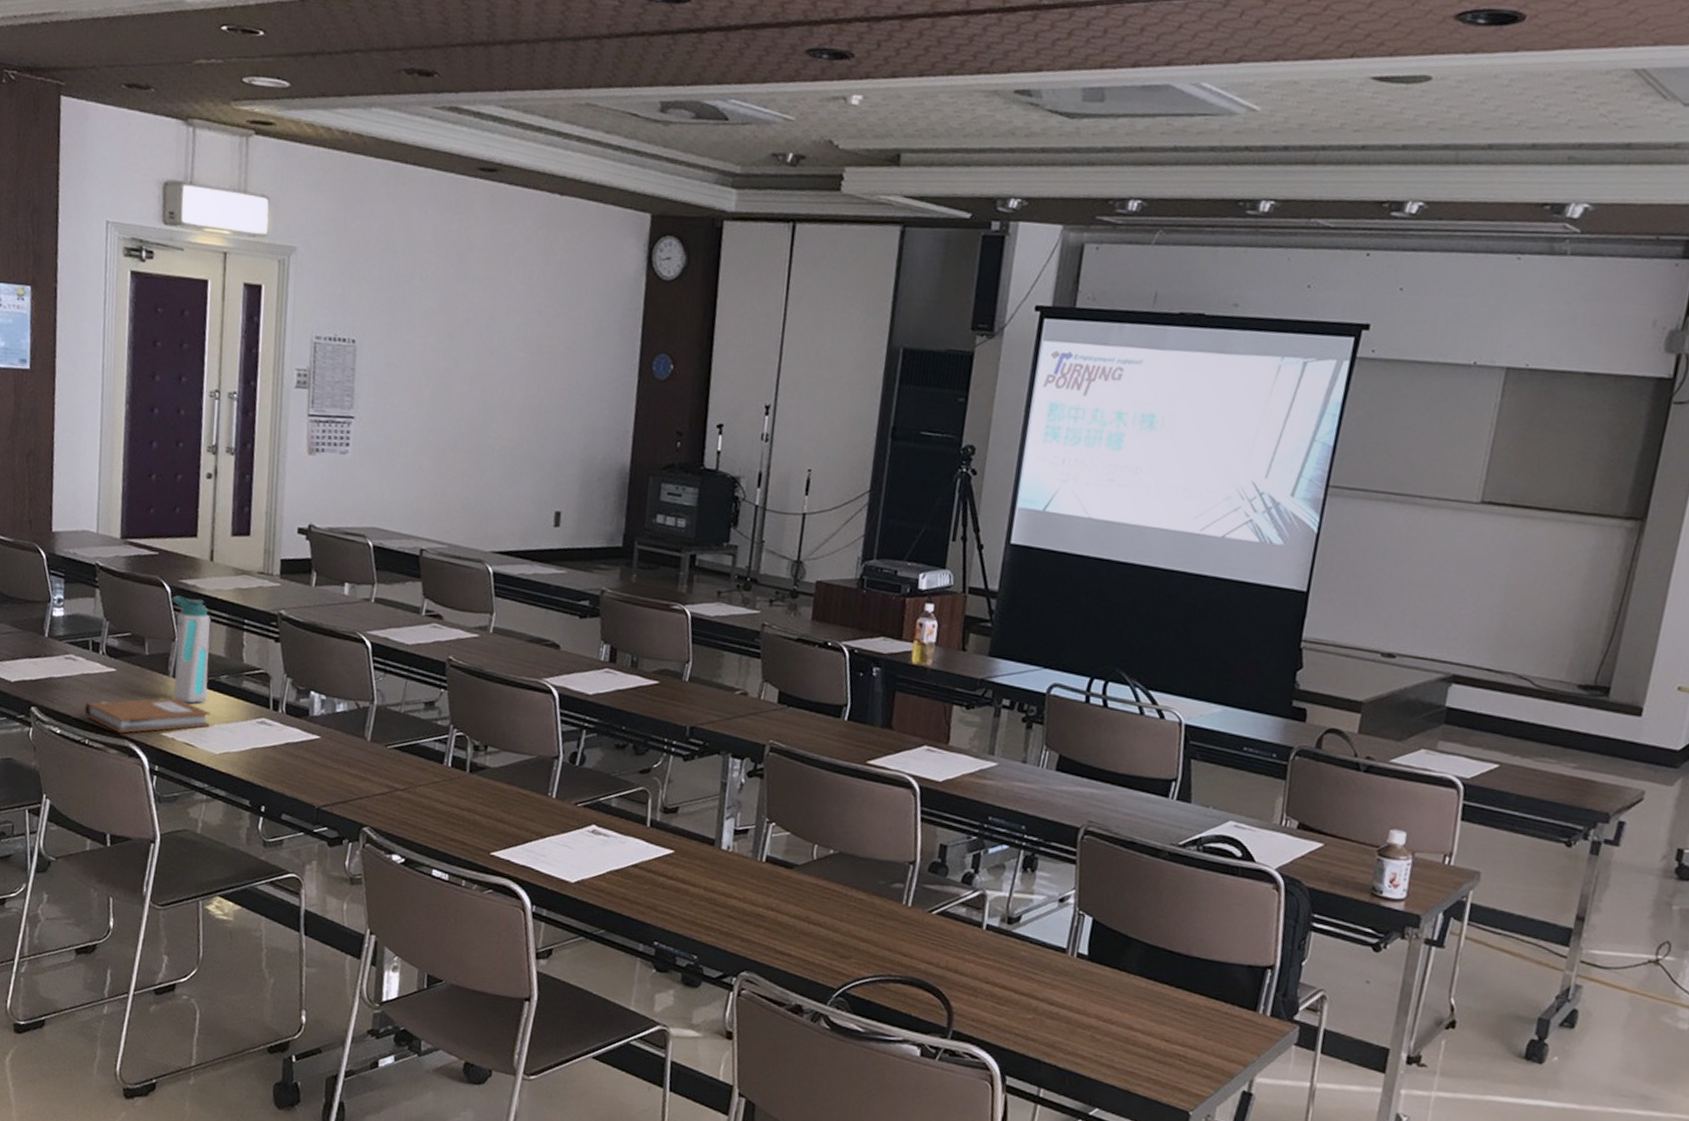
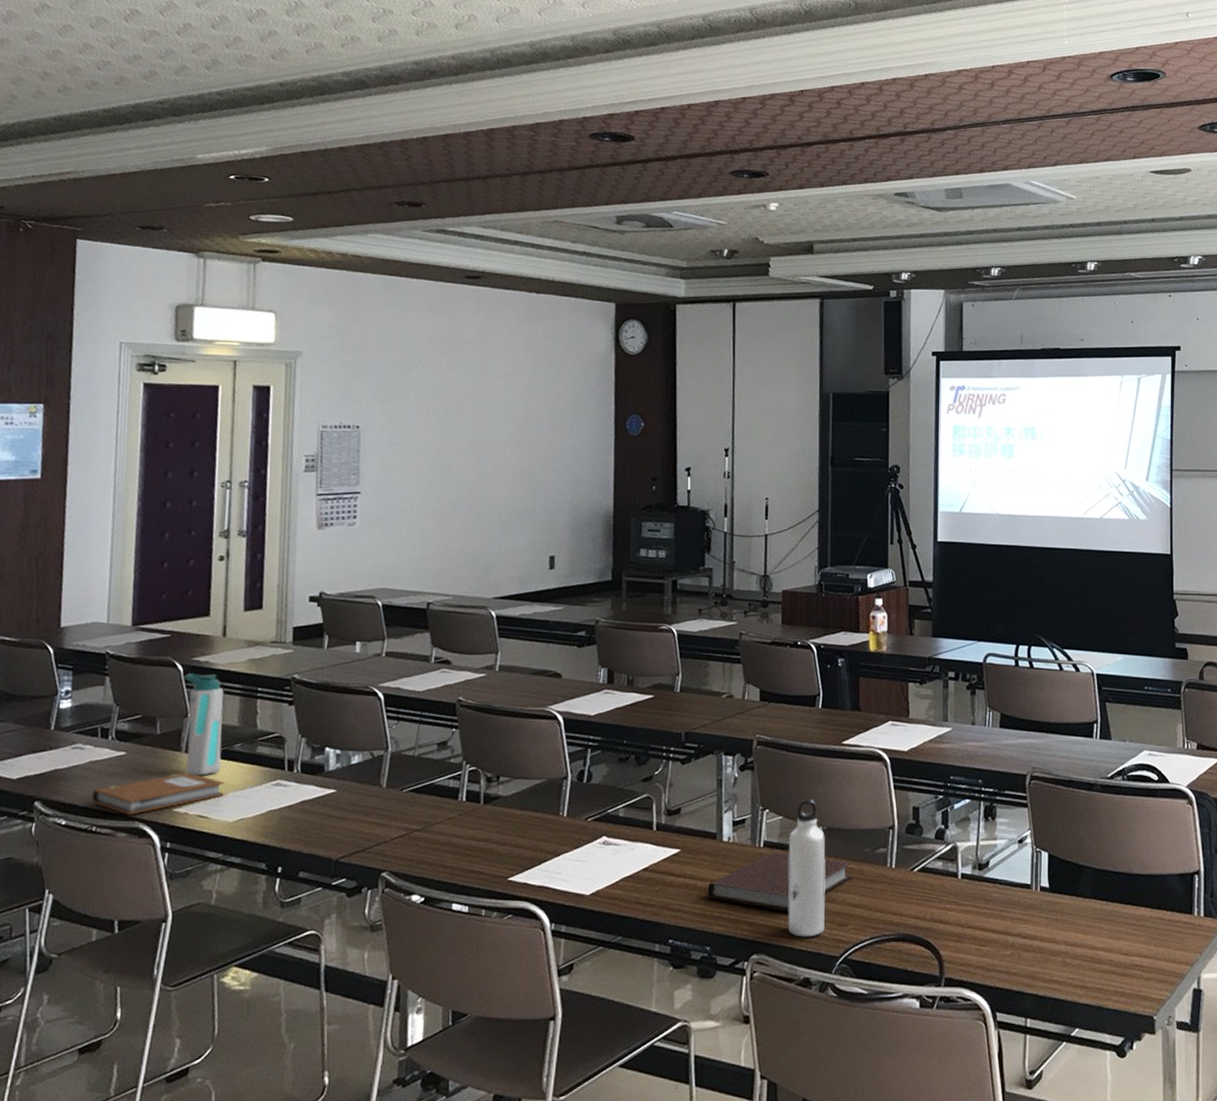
notebook: none [700,868,862,934] -> present [708,852,852,912]
water bottle: none [784,818,836,964] -> present [788,800,826,937]

